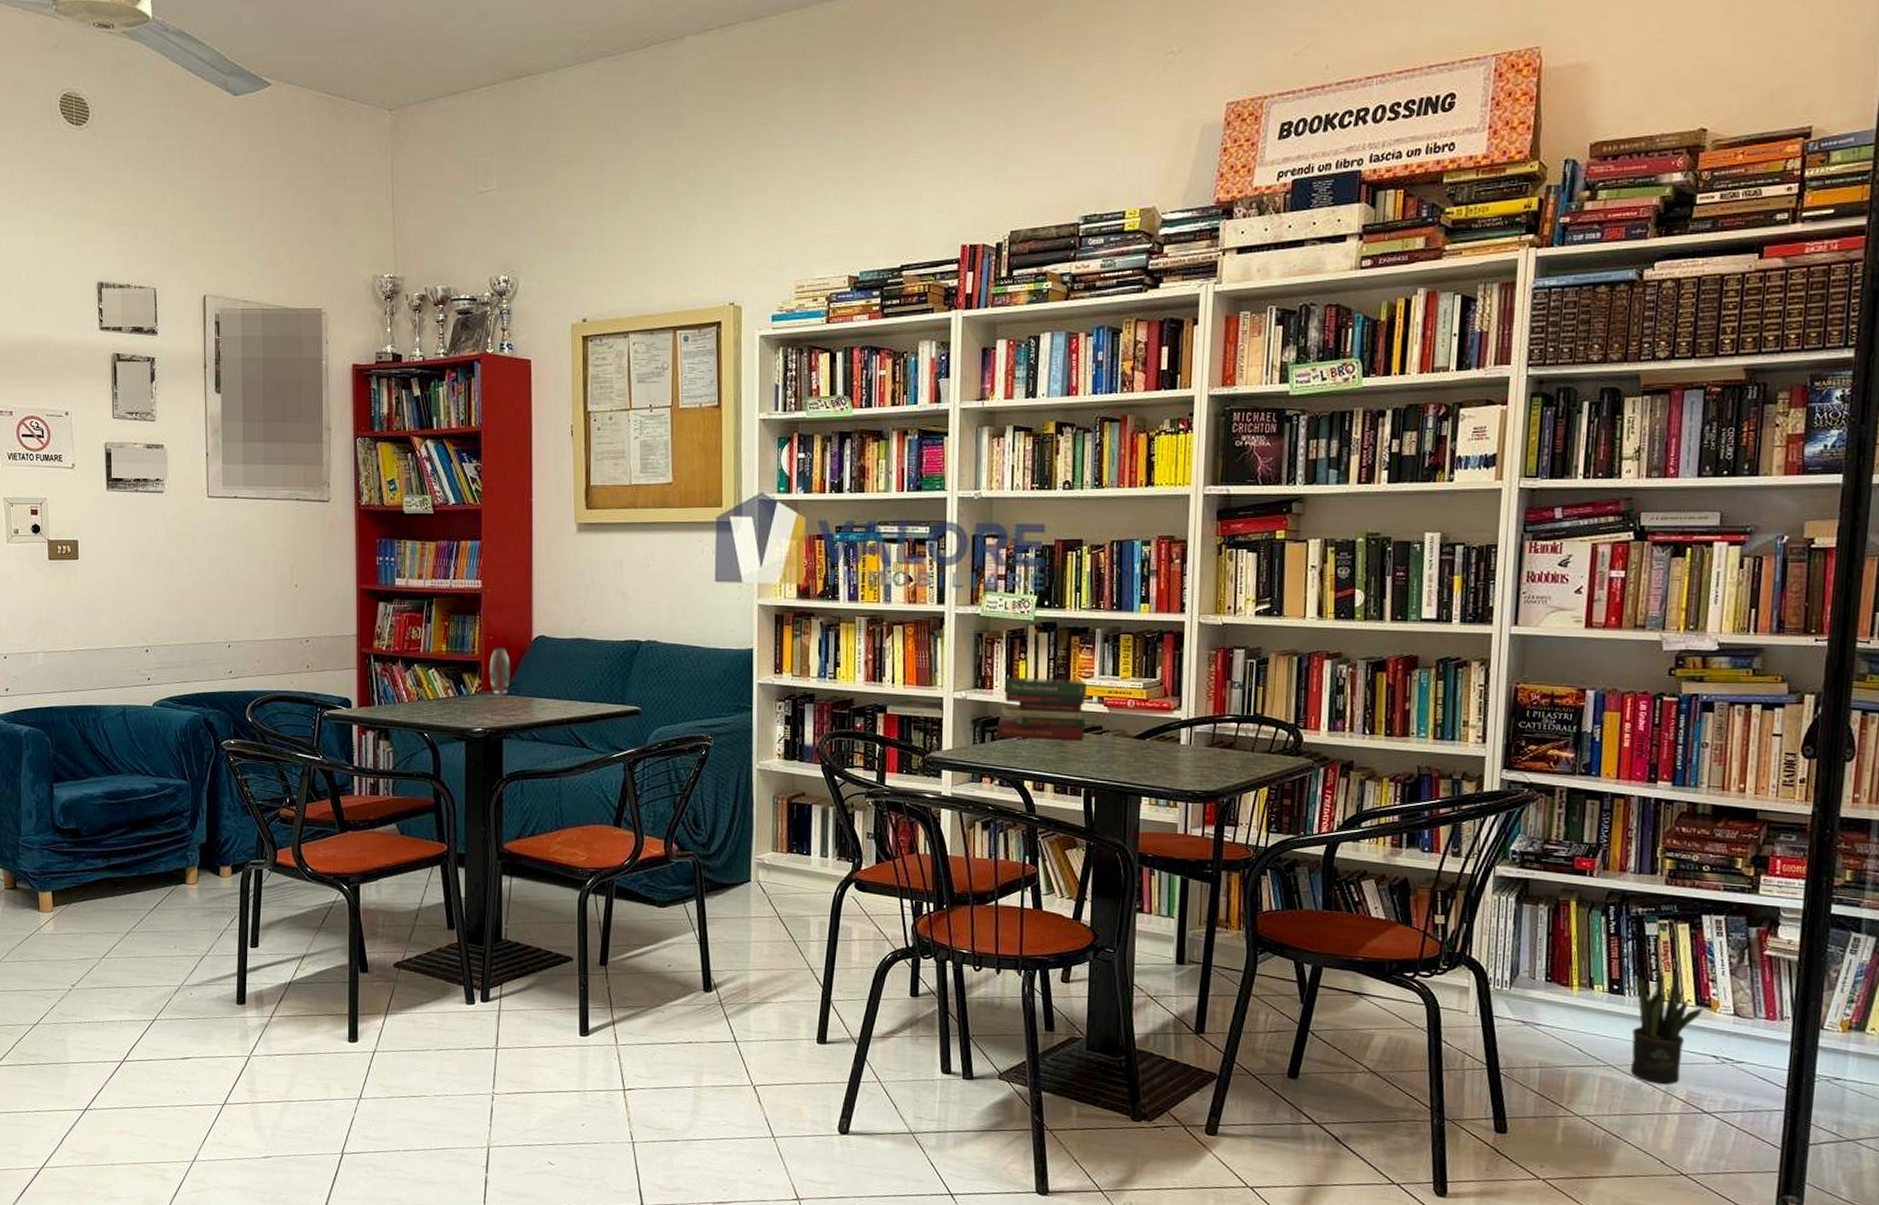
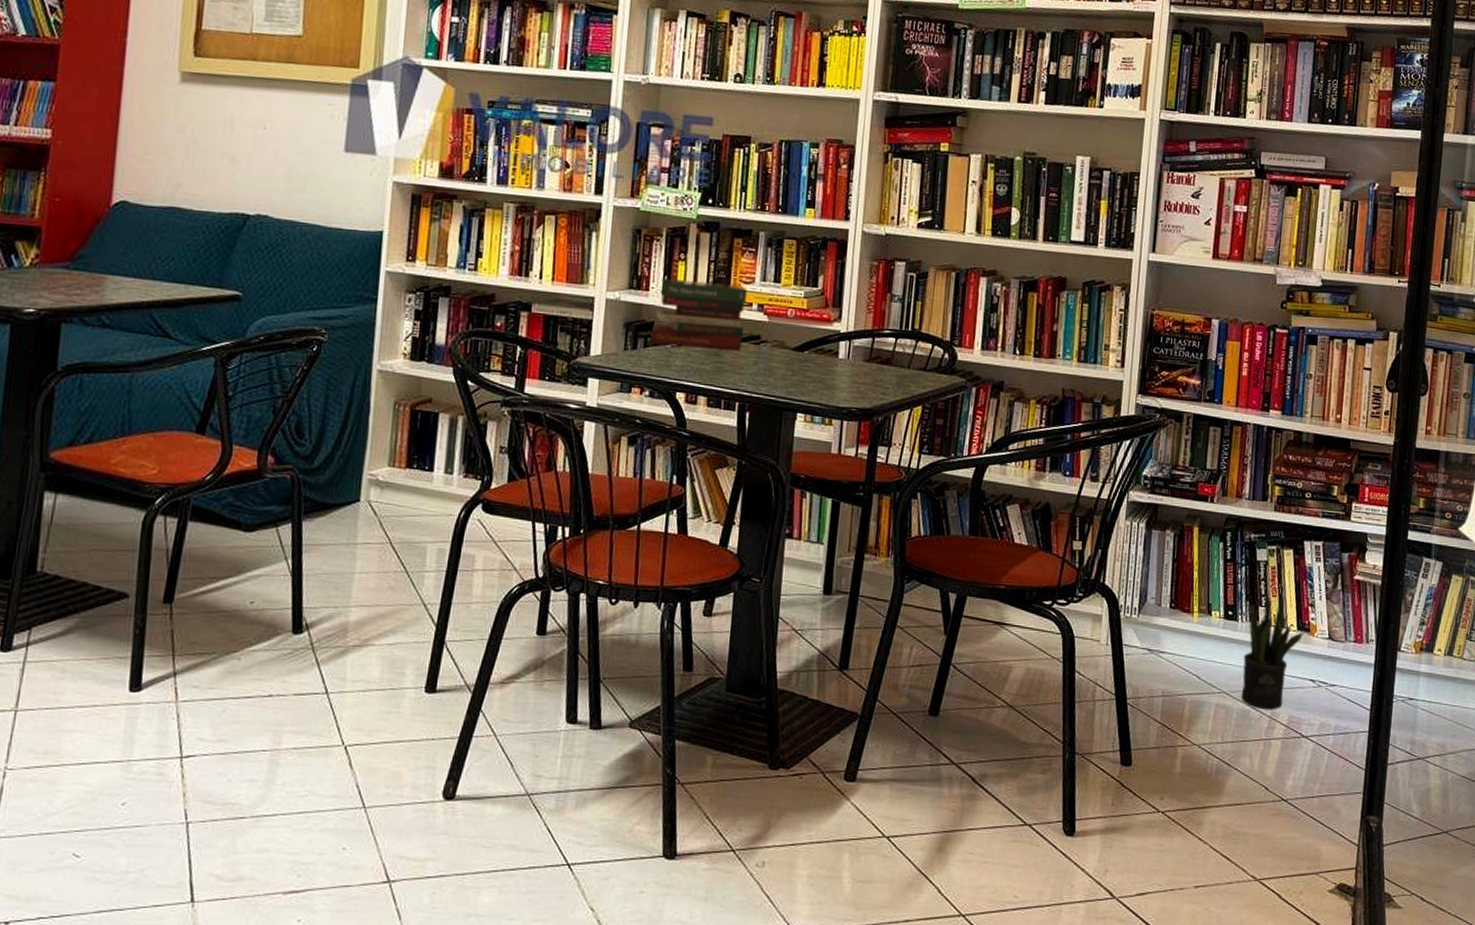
vase: present [489,647,510,694] -> none [50,211,80,269]

